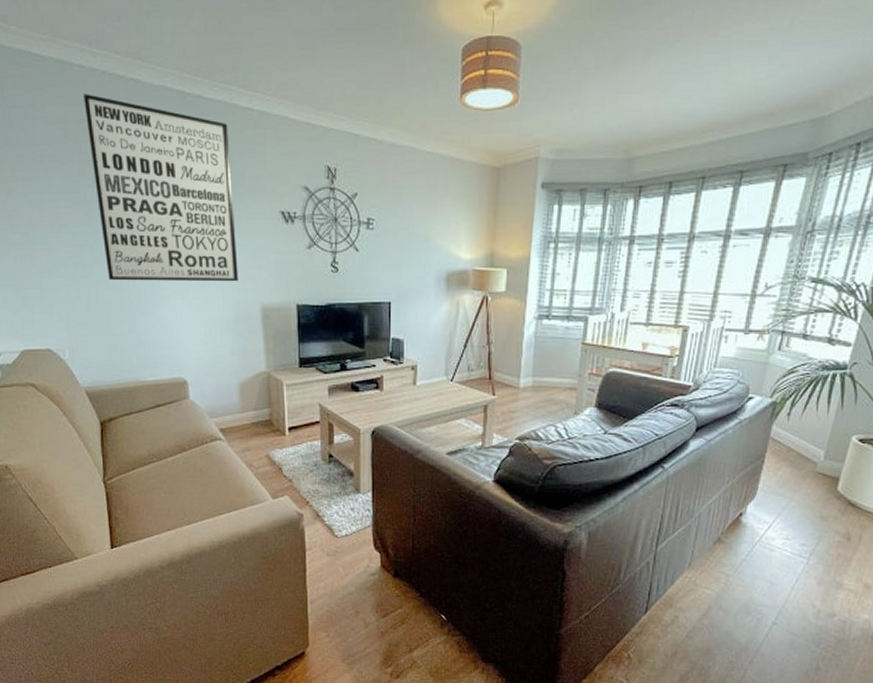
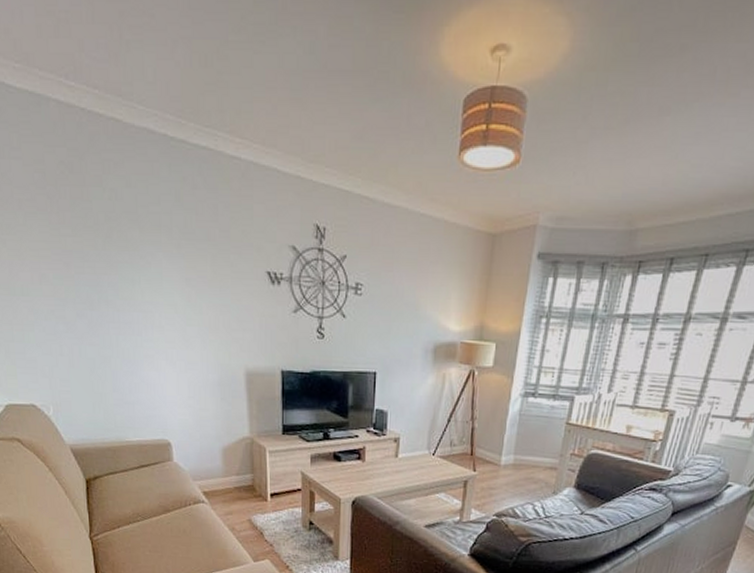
wall art: present [83,94,238,282] -> none [61,133,223,344]

